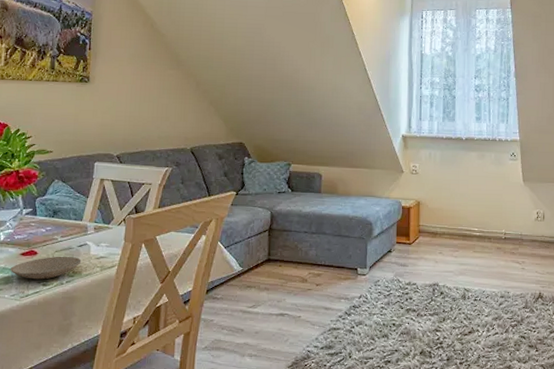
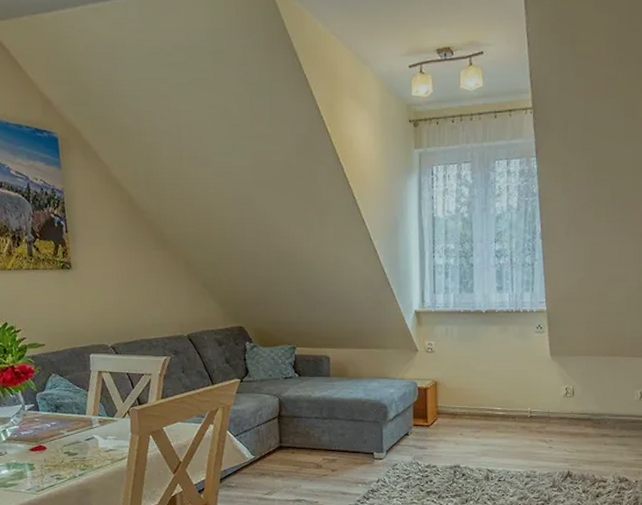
plate: present [10,256,82,280] -> none [21,450,91,474]

